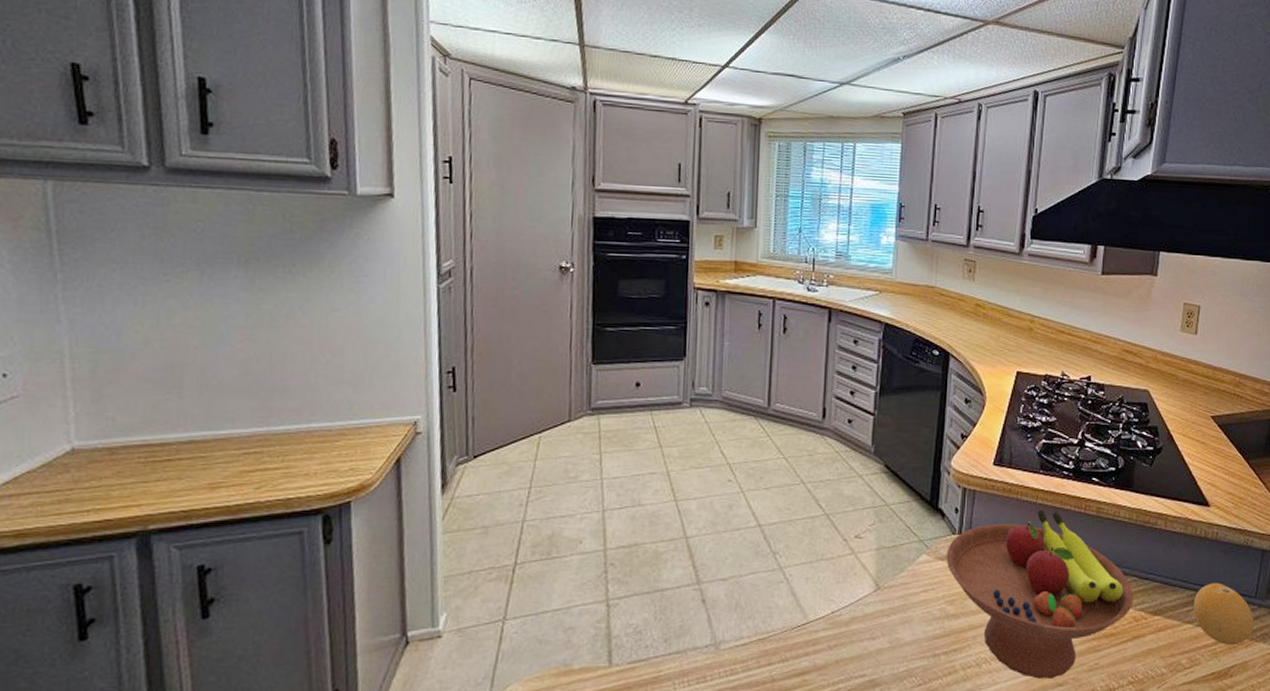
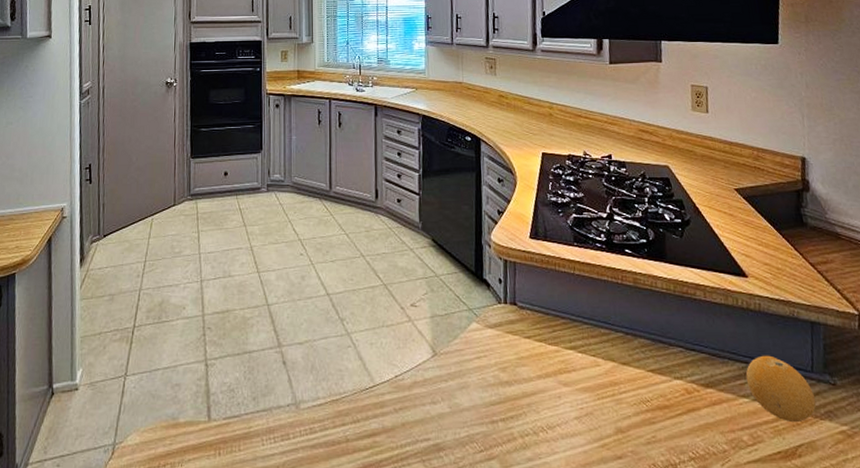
fruit bowl: present [946,509,1134,679] -> none [494,279,683,450]

